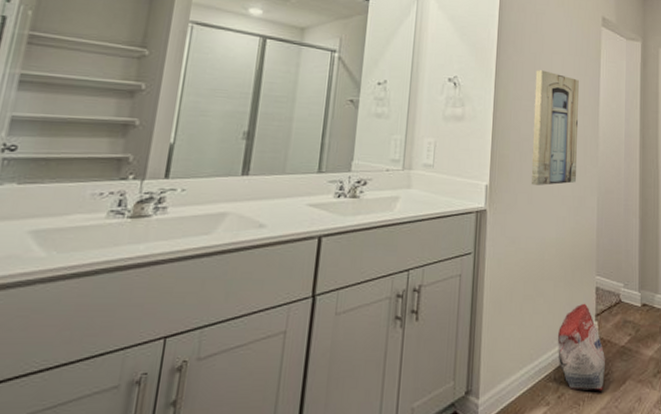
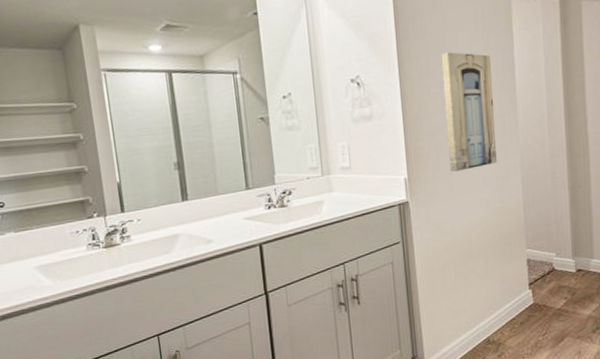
bag: present [557,303,605,393] -> none [492,274,543,350]

